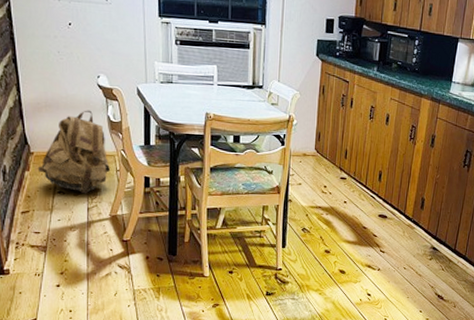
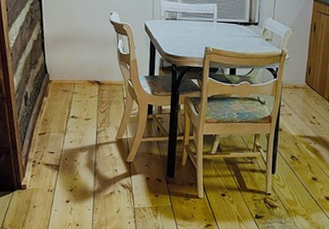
backpack: present [37,110,111,194] -> none [55,43,119,119]

